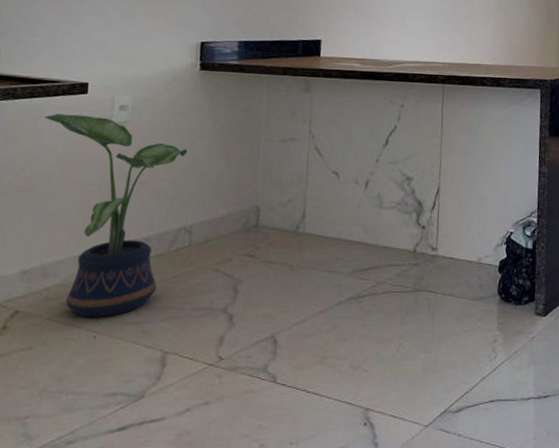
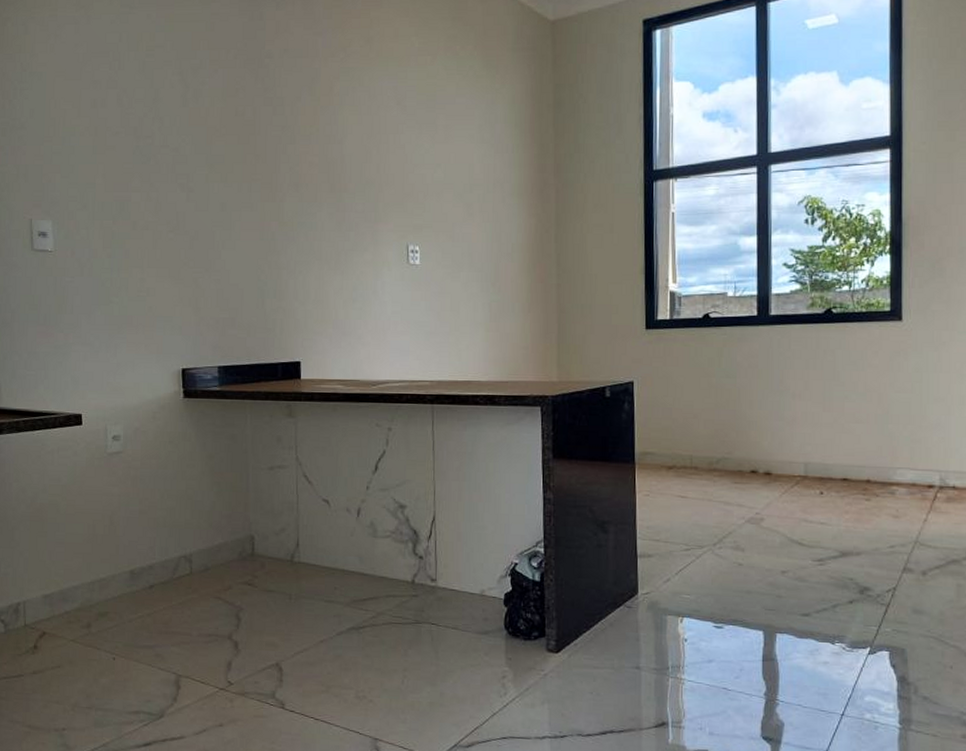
potted plant: present [43,114,188,318] -> none [46,445,180,641]

